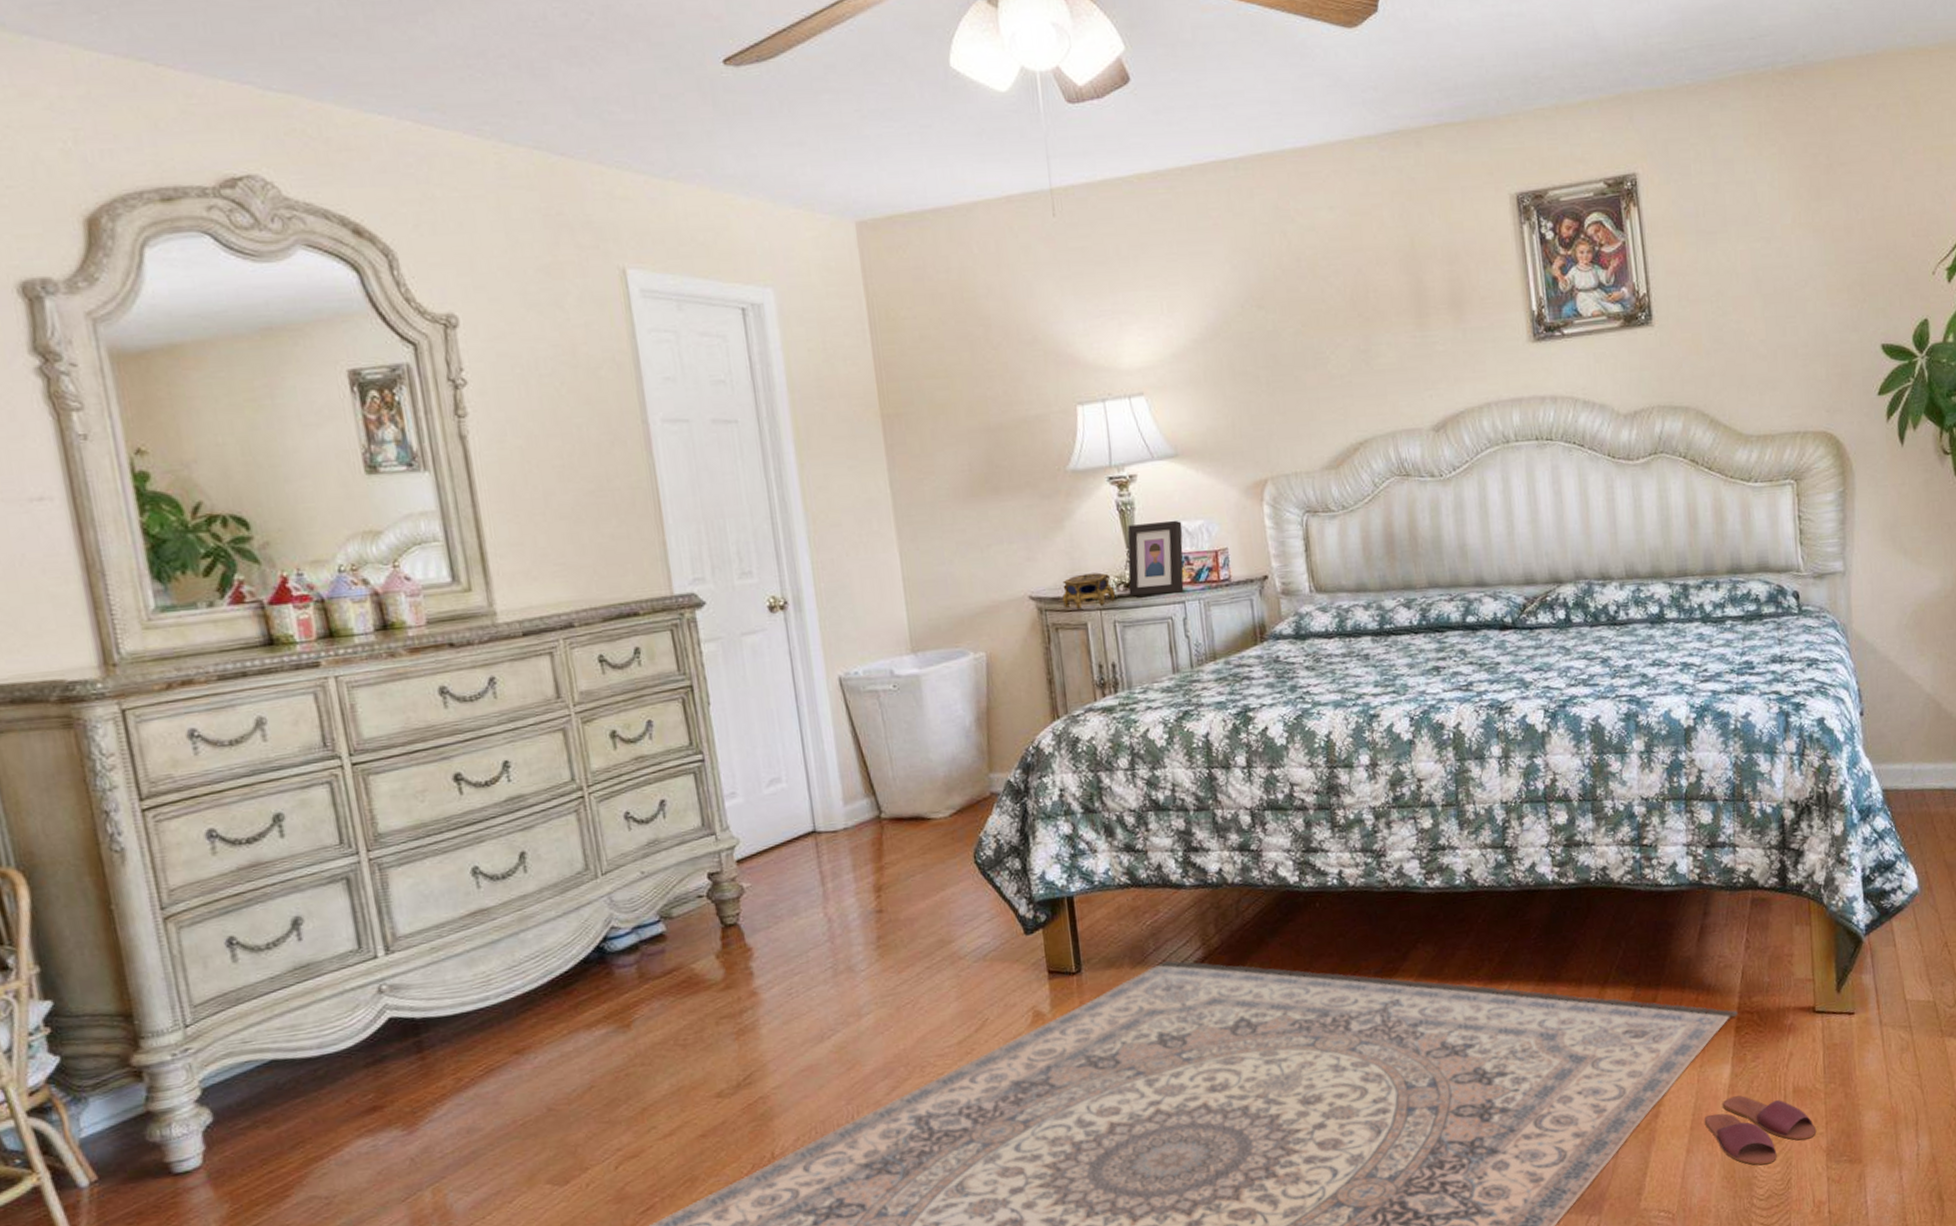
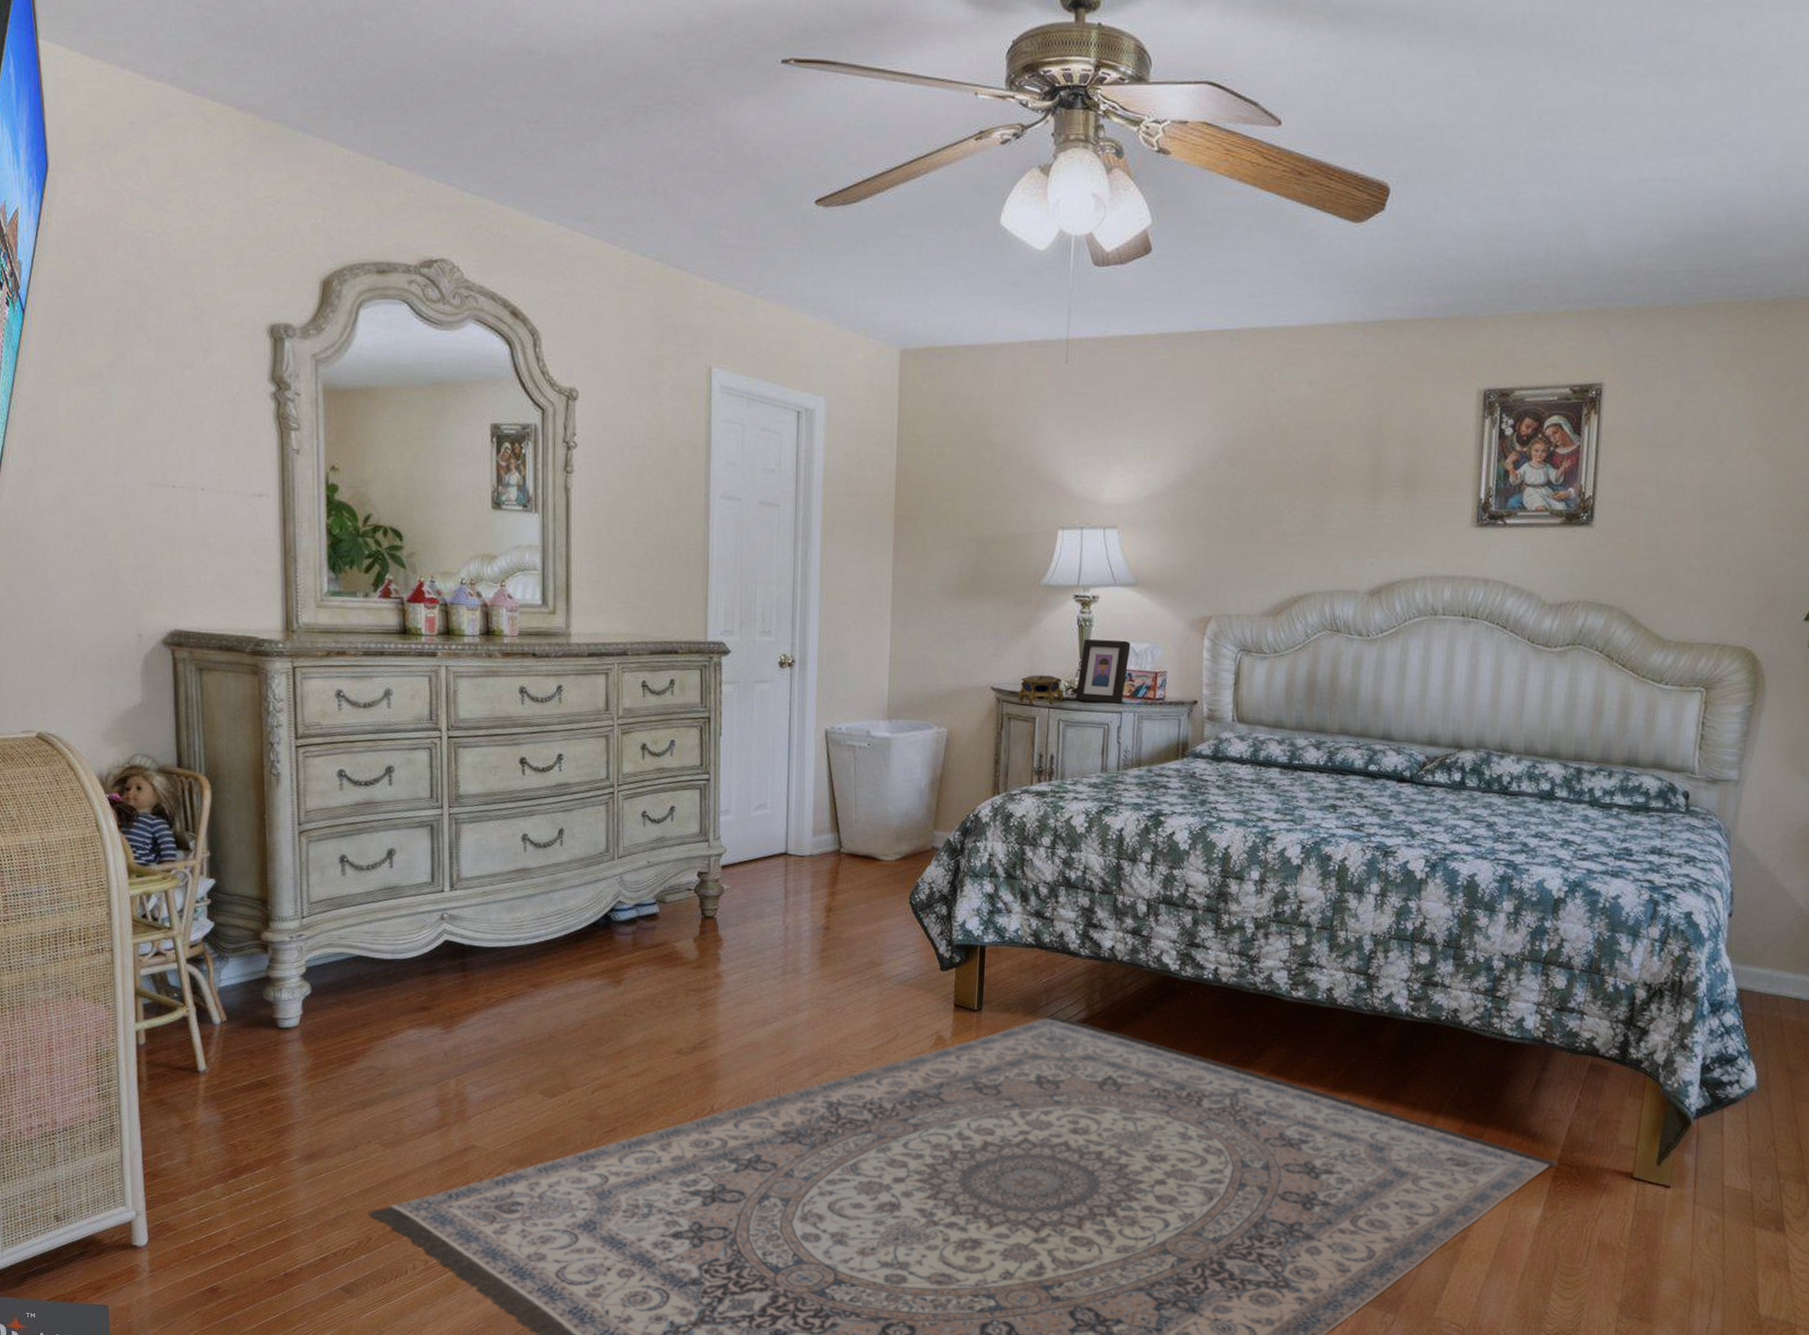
slippers: present [1704,1095,1817,1166] -> none [1507,1237,1614,1305]

